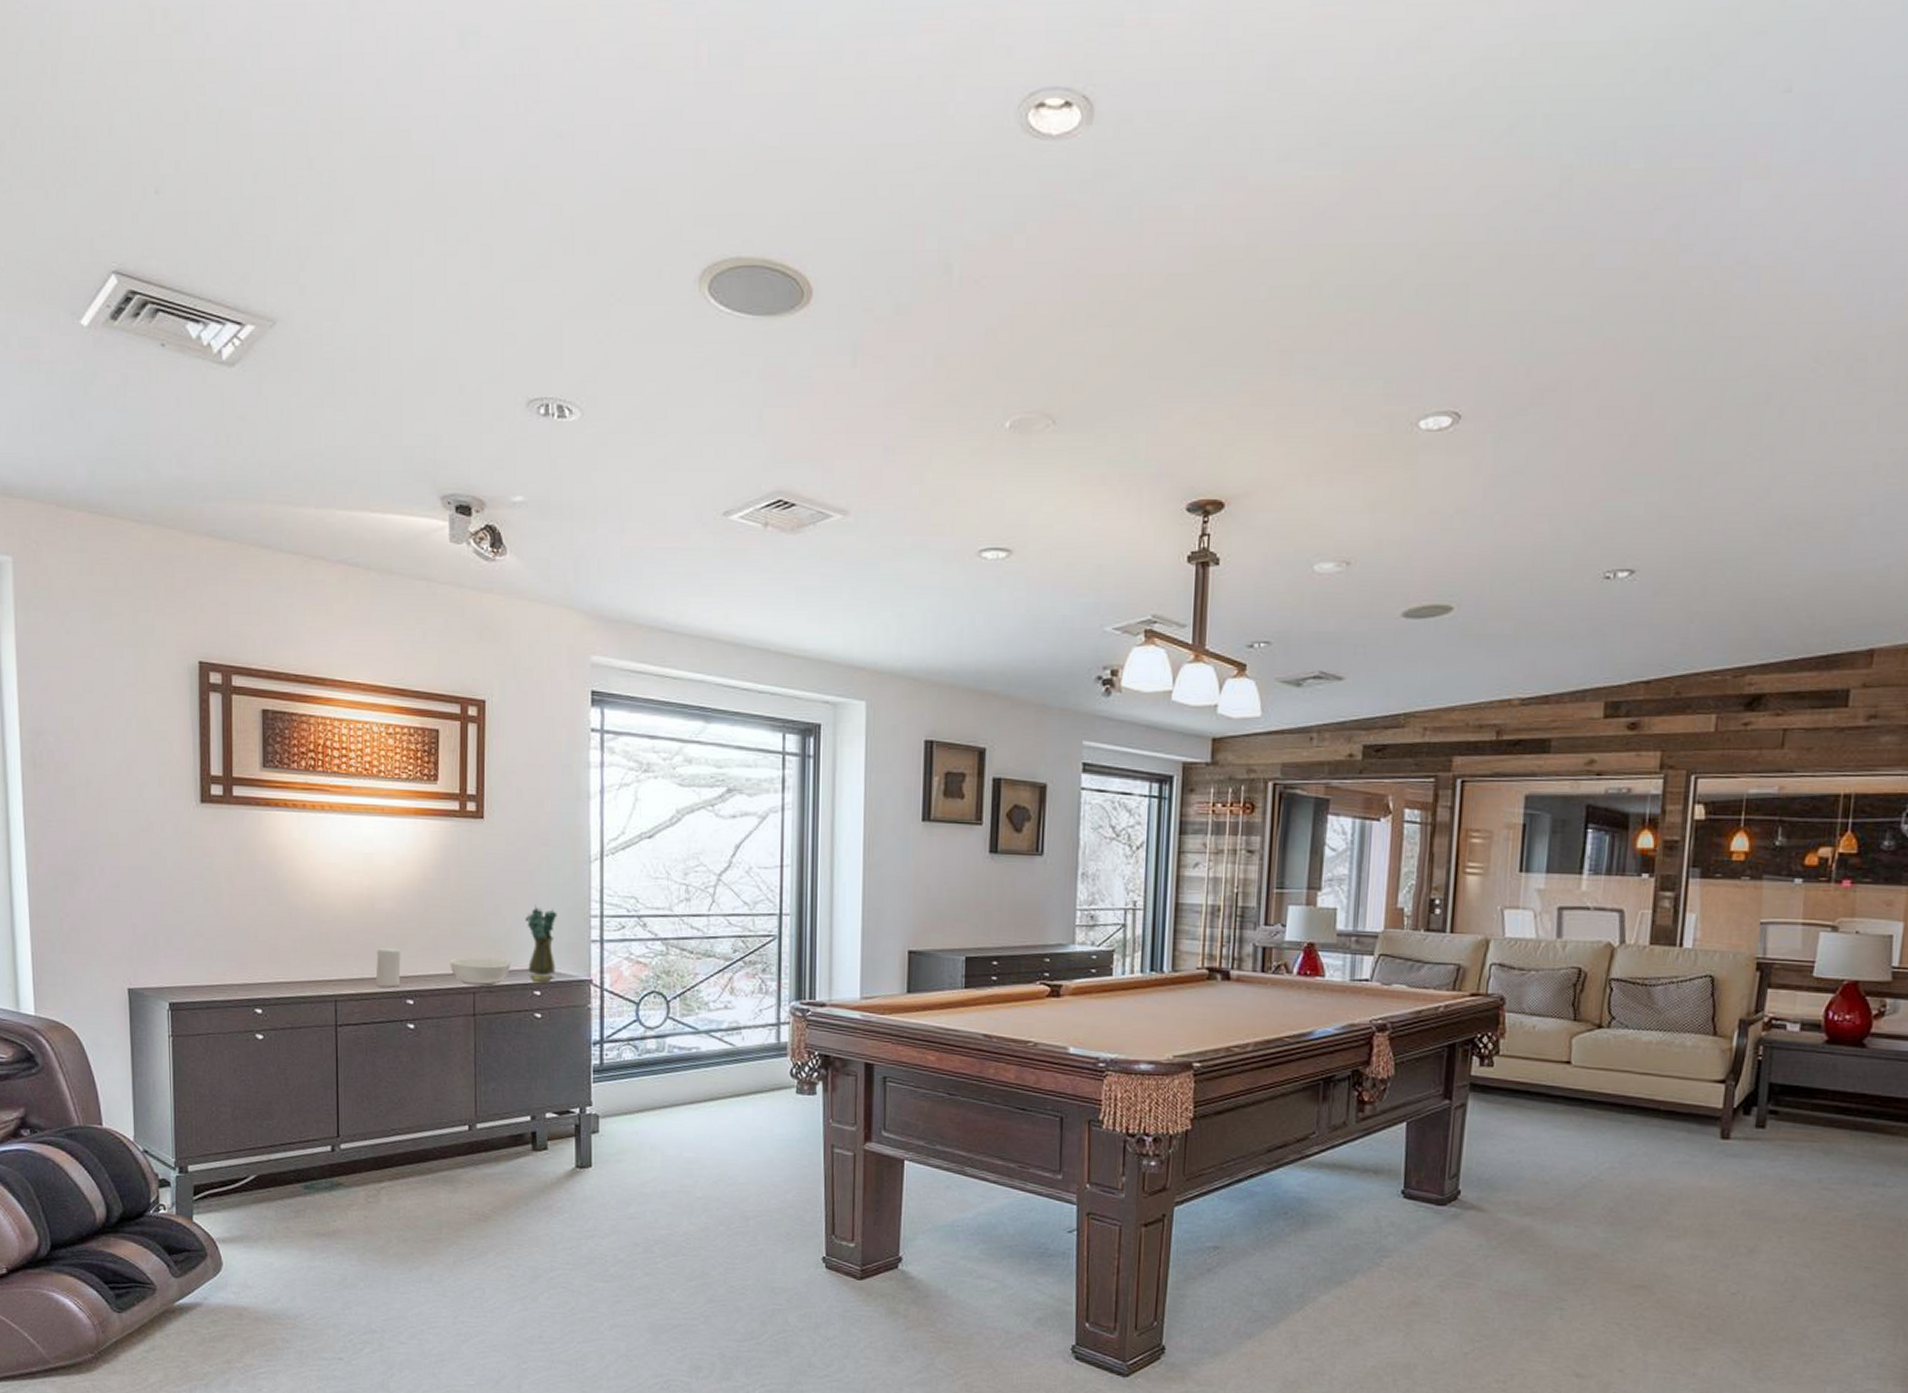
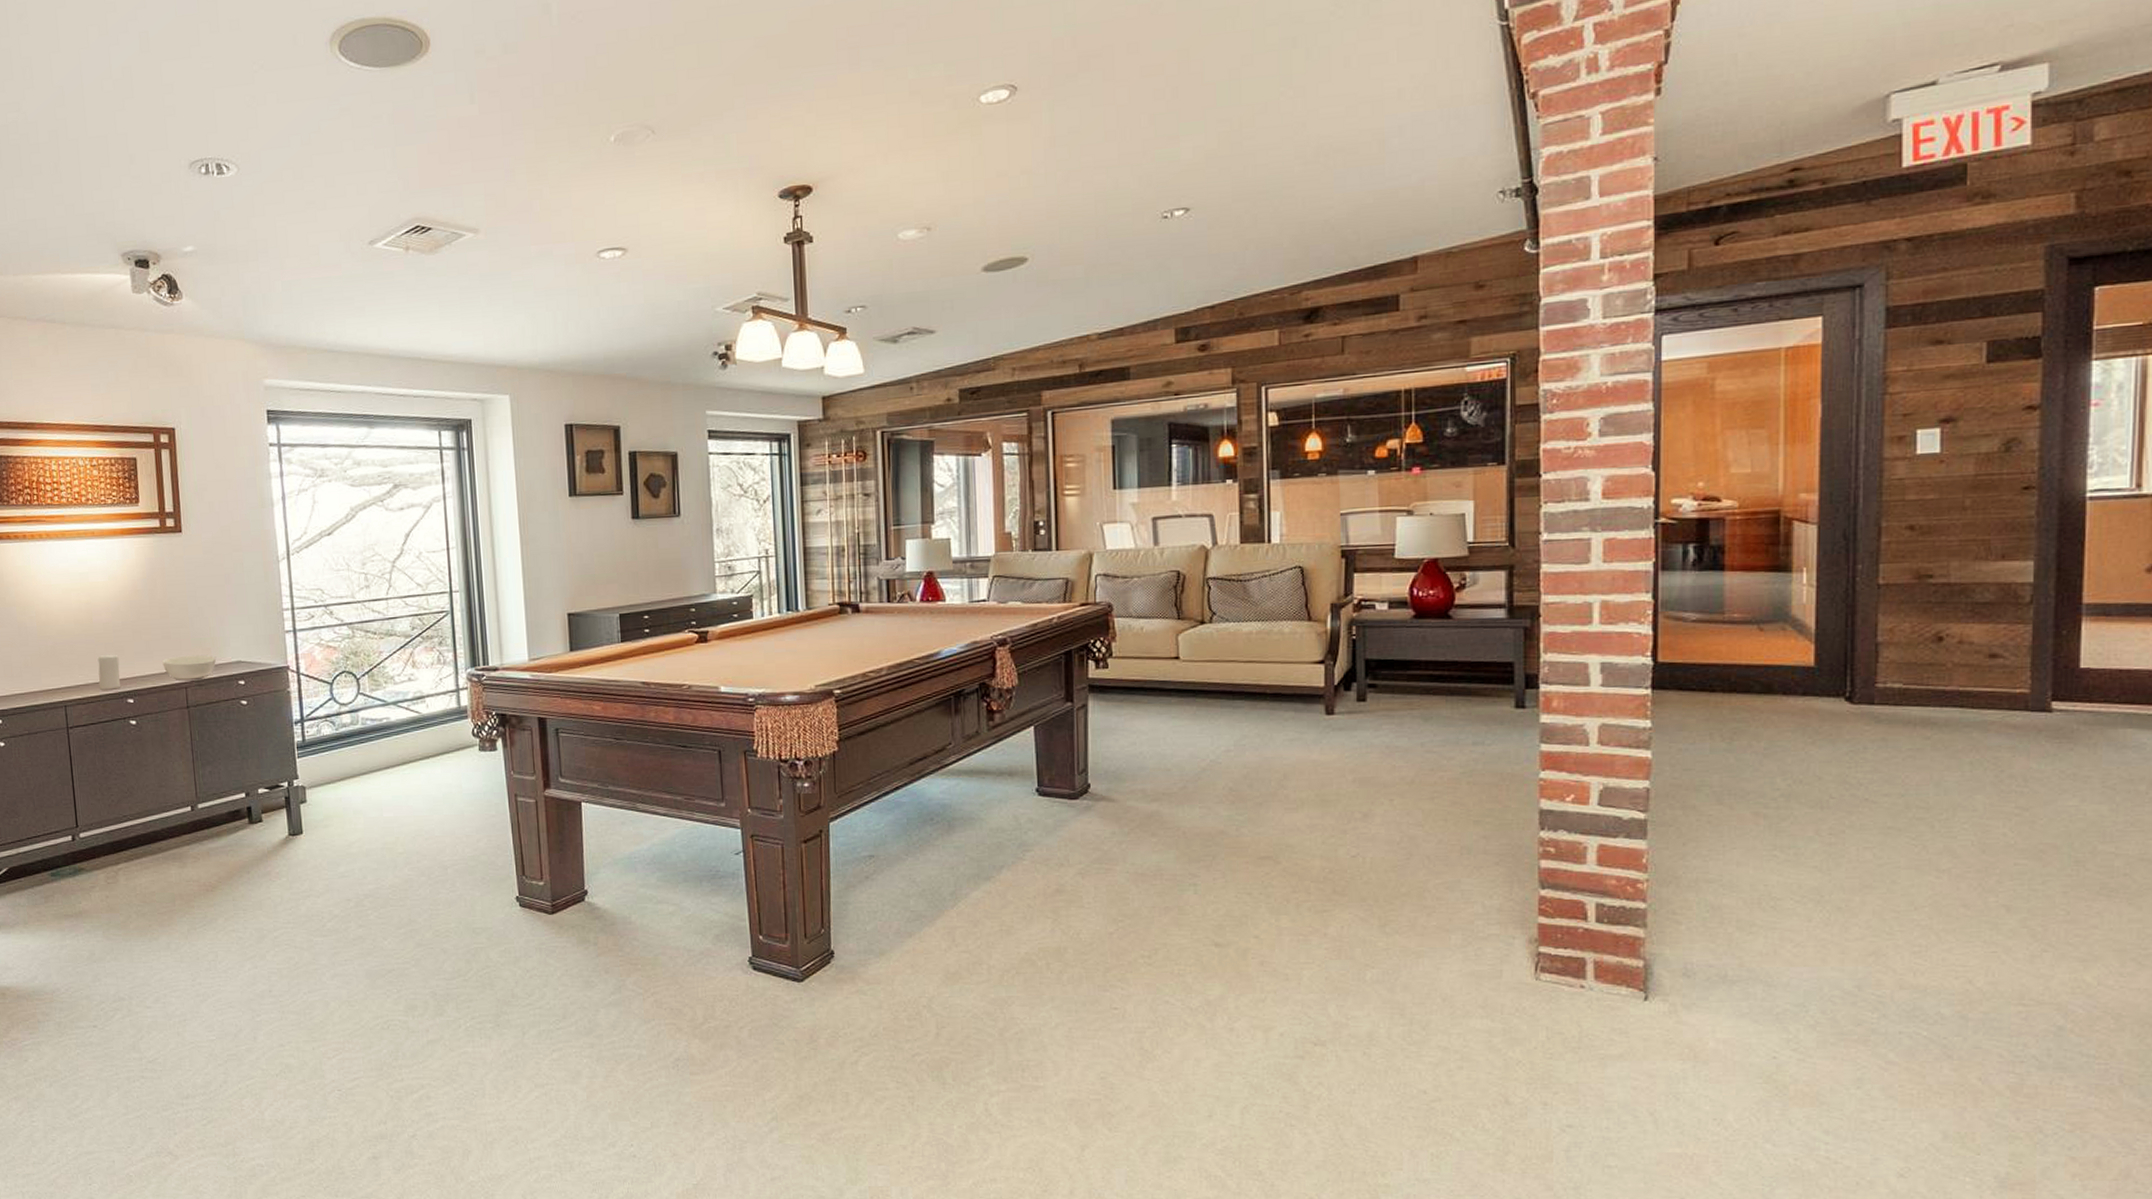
vase: present [525,904,557,983] -> none [225,604,256,674]

